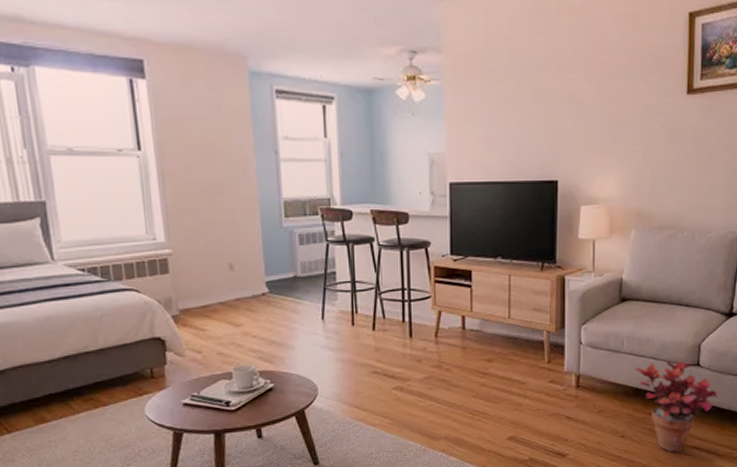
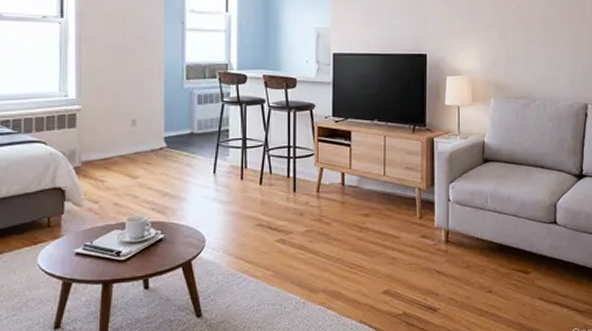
potted plant: present [634,360,721,453] -> none [498,217,578,308]

